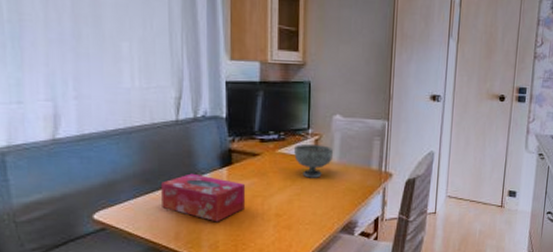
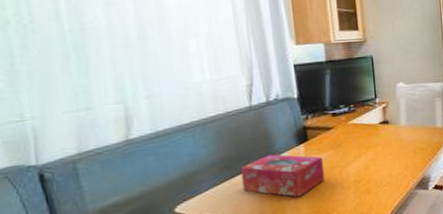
bowl: present [294,145,334,178] -> none [365,111,401,143]

